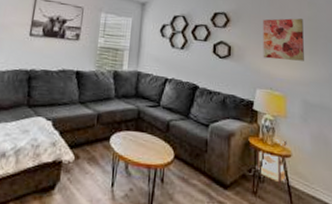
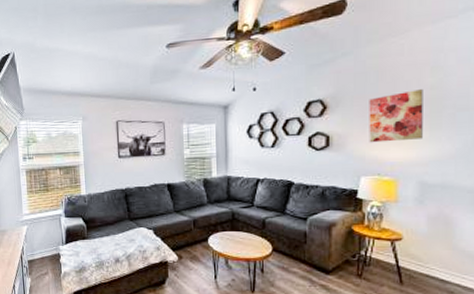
lantern: present [257,137,287,188] -> none [362,223,397,269]

